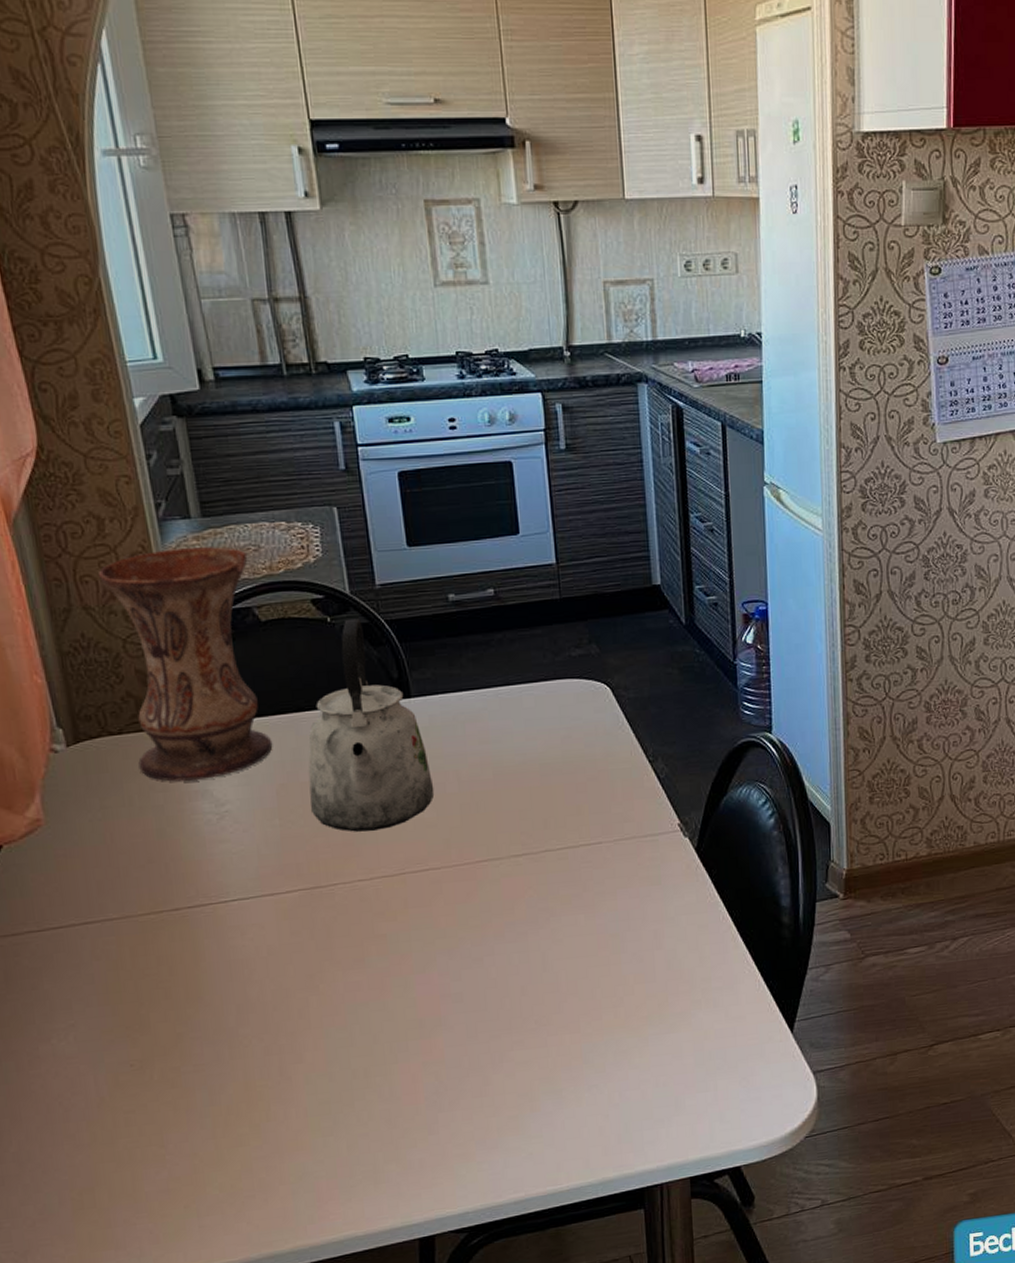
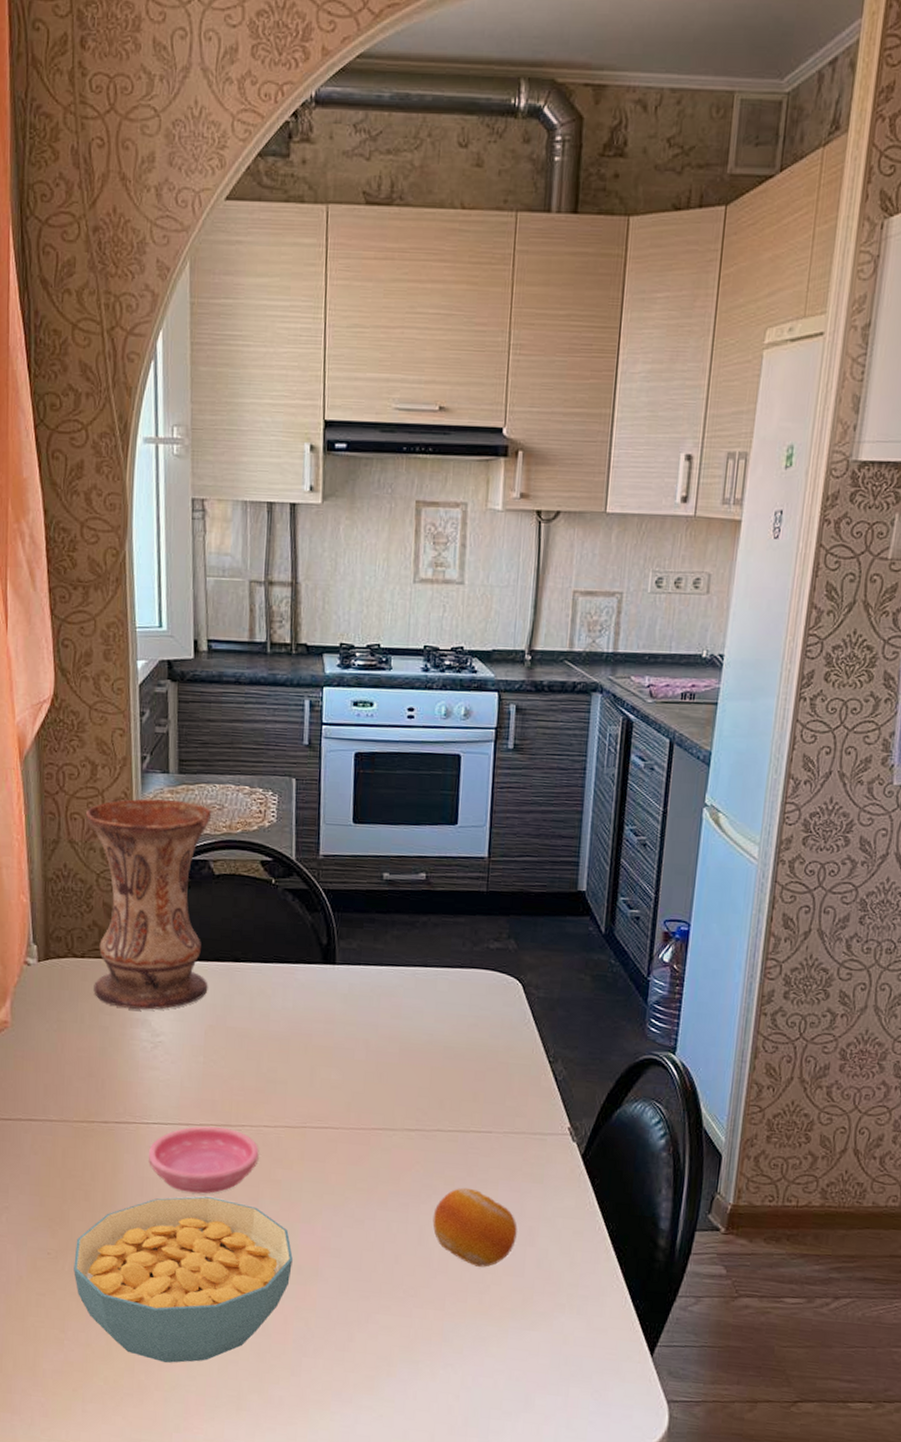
cereal bowl: none [162,966,413,1154] -> present [73,1196,293,1363]
saucer: none [231,890,358,968] -> present [148,1126,259,1194]
kettle: present [308,618,435,832] -> none [231,883,344,1083]
fruit: none [554,903,643,981] -> present [432,1187,517,1267]

